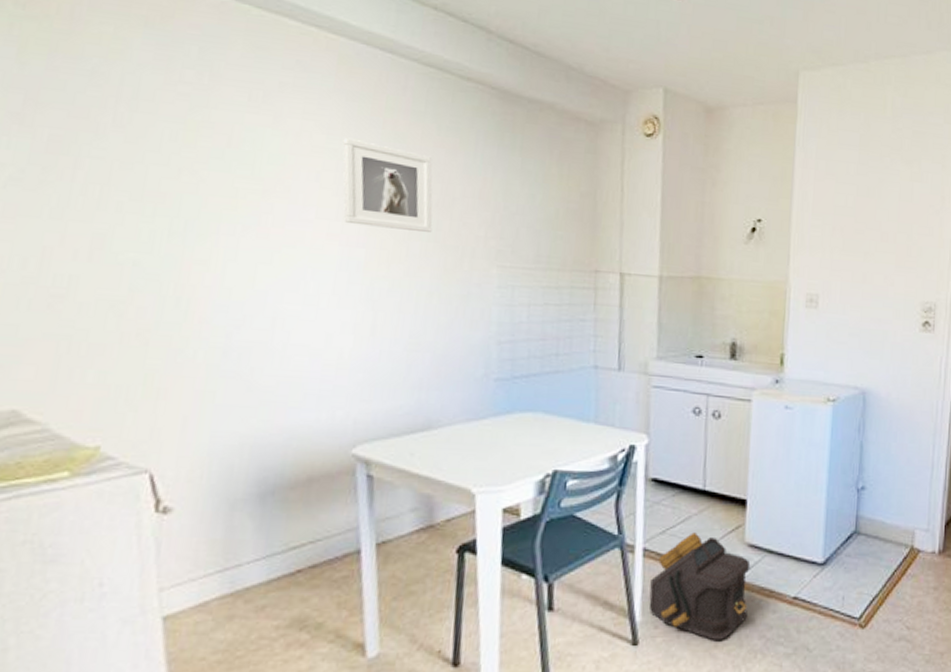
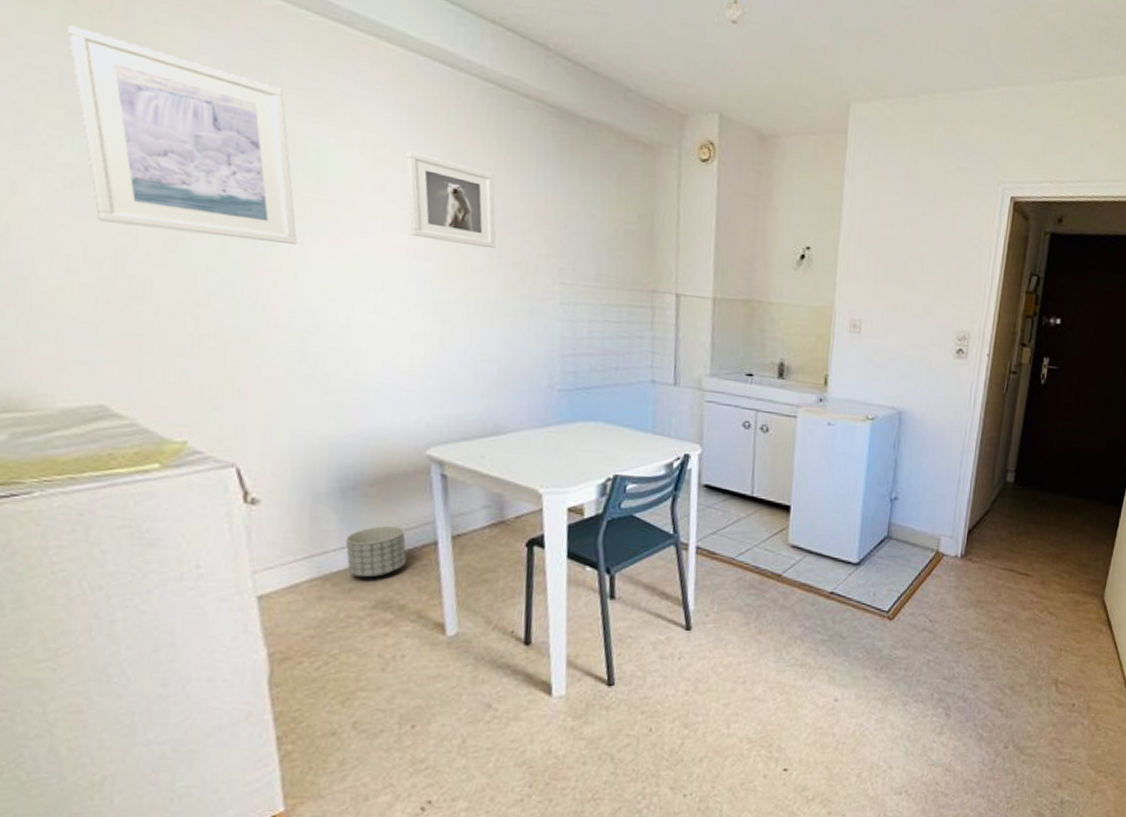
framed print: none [14,29,228,236] -> present [67,25,298,244]
planter: none [261,533,327,593] -> present [345,525,407,578]
backpack: present [648,532,751,640] -> none [700,534,793,627]

